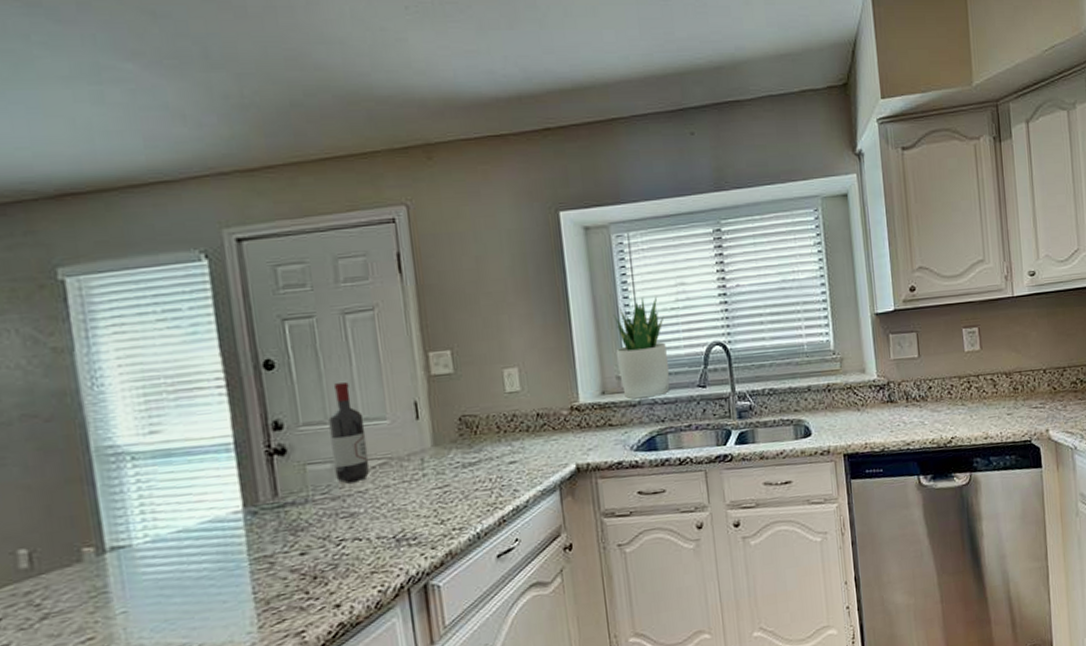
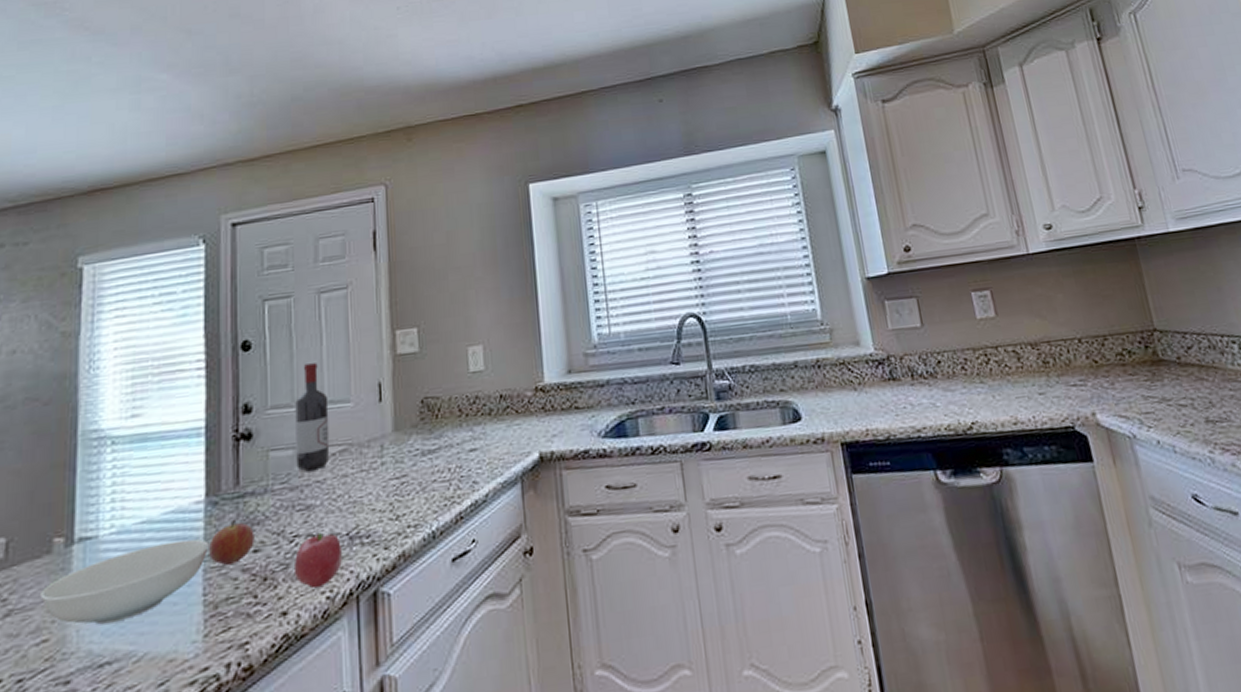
bowl: none [77,545,254,623] -> present [40,539,209,625]
fruit: none [253,526,301,568] -> present [209,519,254,566]
fruit: none [343,536,392,584] -> present [295,532,343,589]
planter: present [613,296,670,399] -> none [581,266,641,379]

